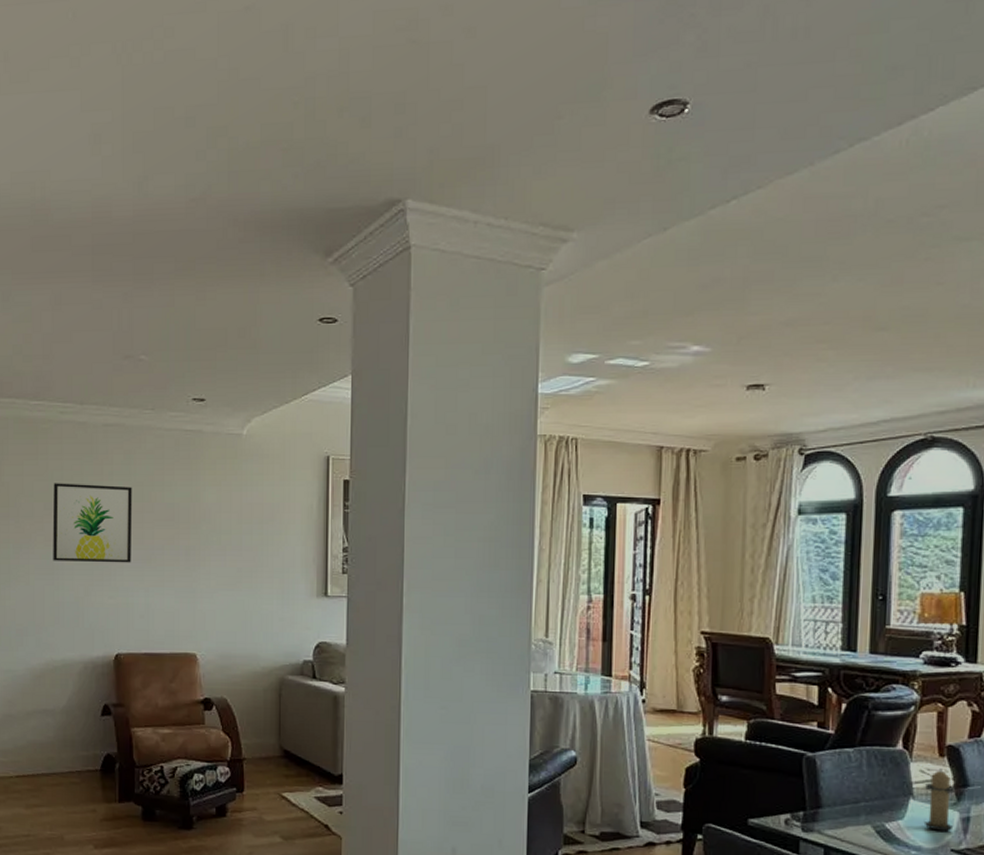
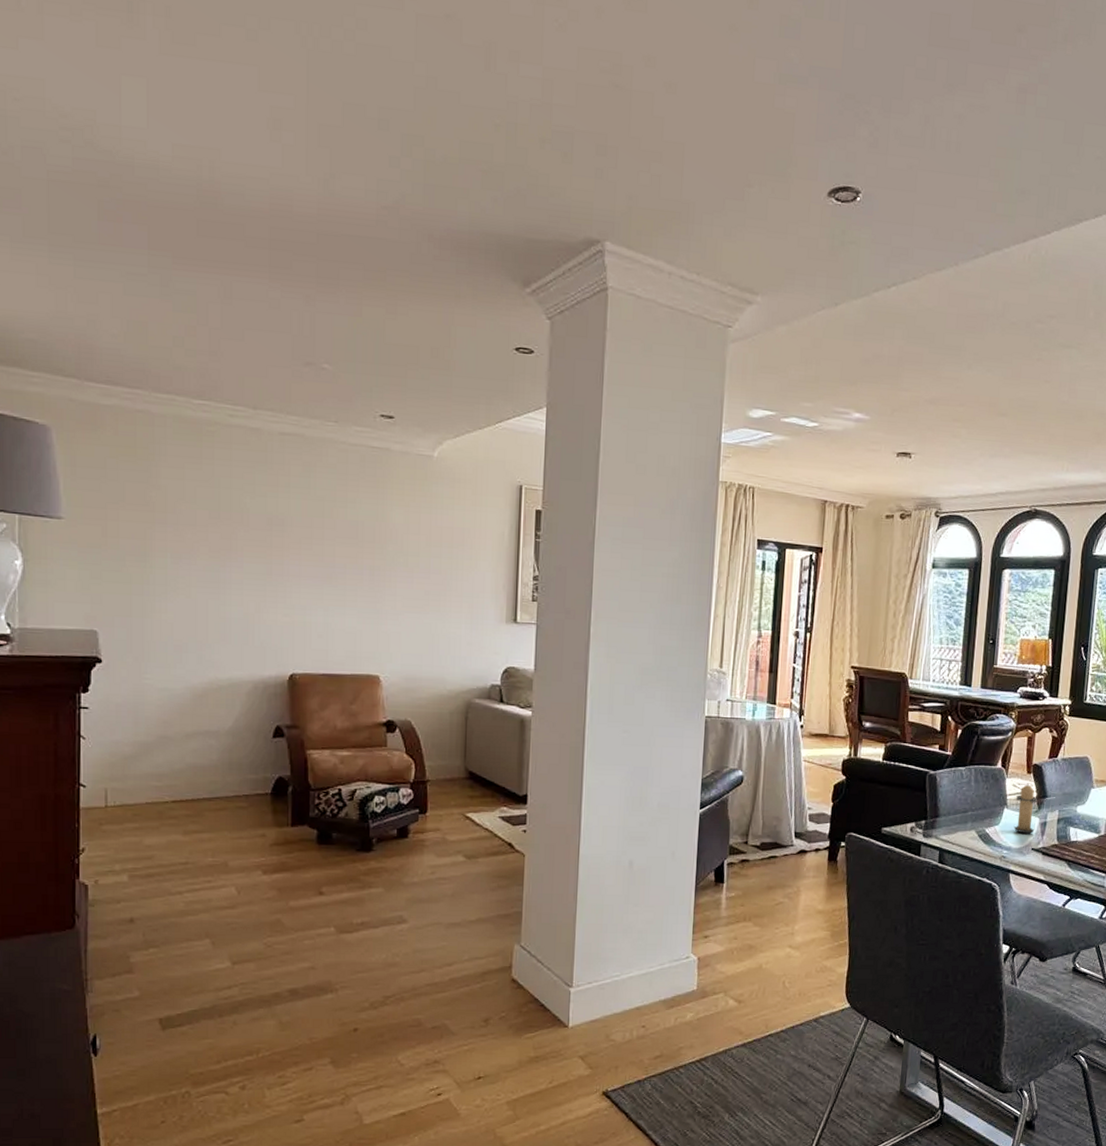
wall art: present [52,483,132,563] -> none [219,490,312,581]

